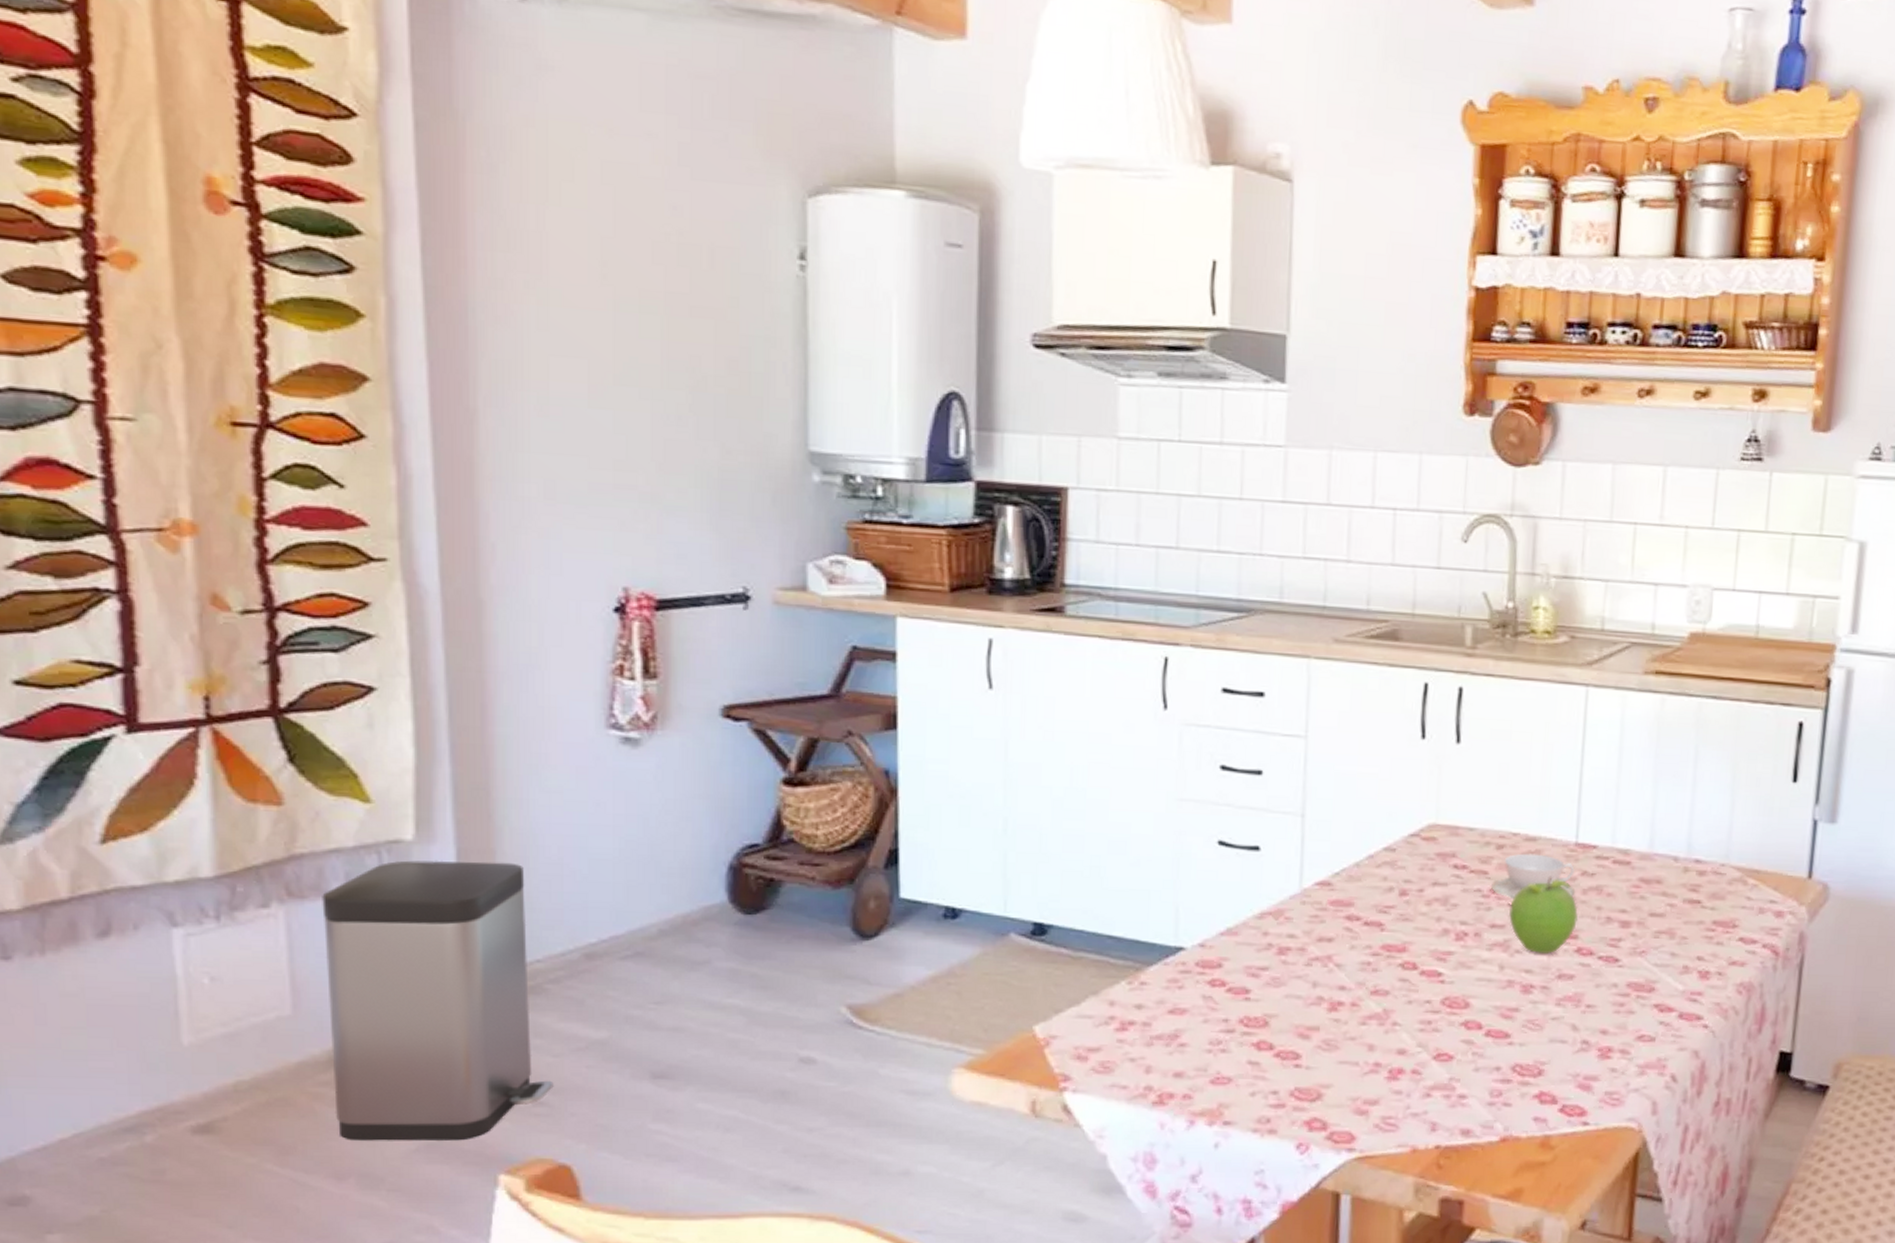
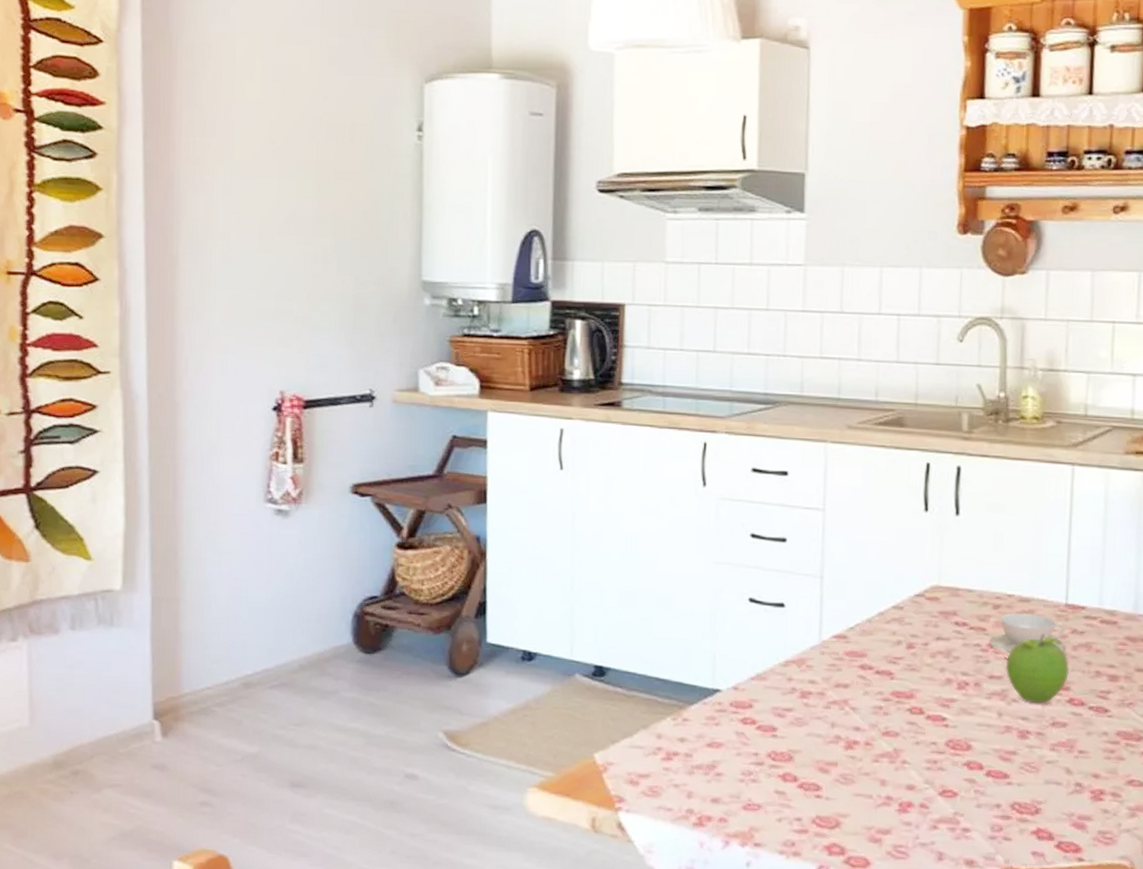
pedal bin: present [322,860,554,1141] -> none [54,606,217,831]

